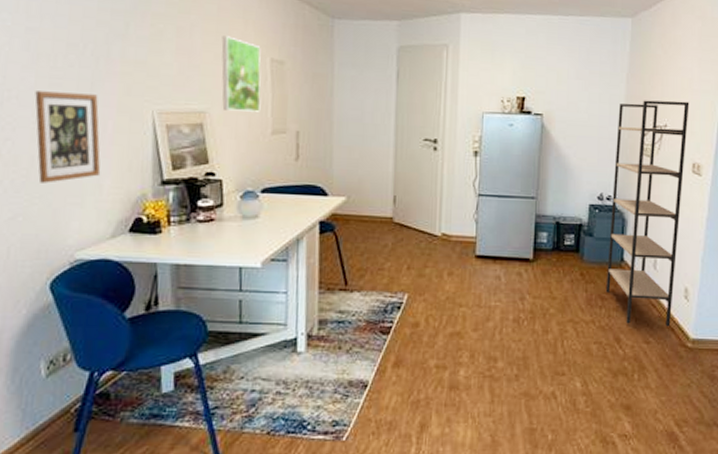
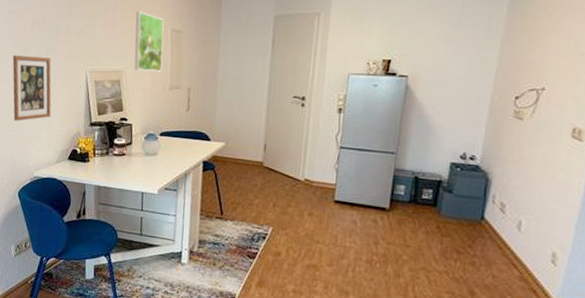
shelving unit: present [605,100,690,327] -> none [462,63,574,289]

